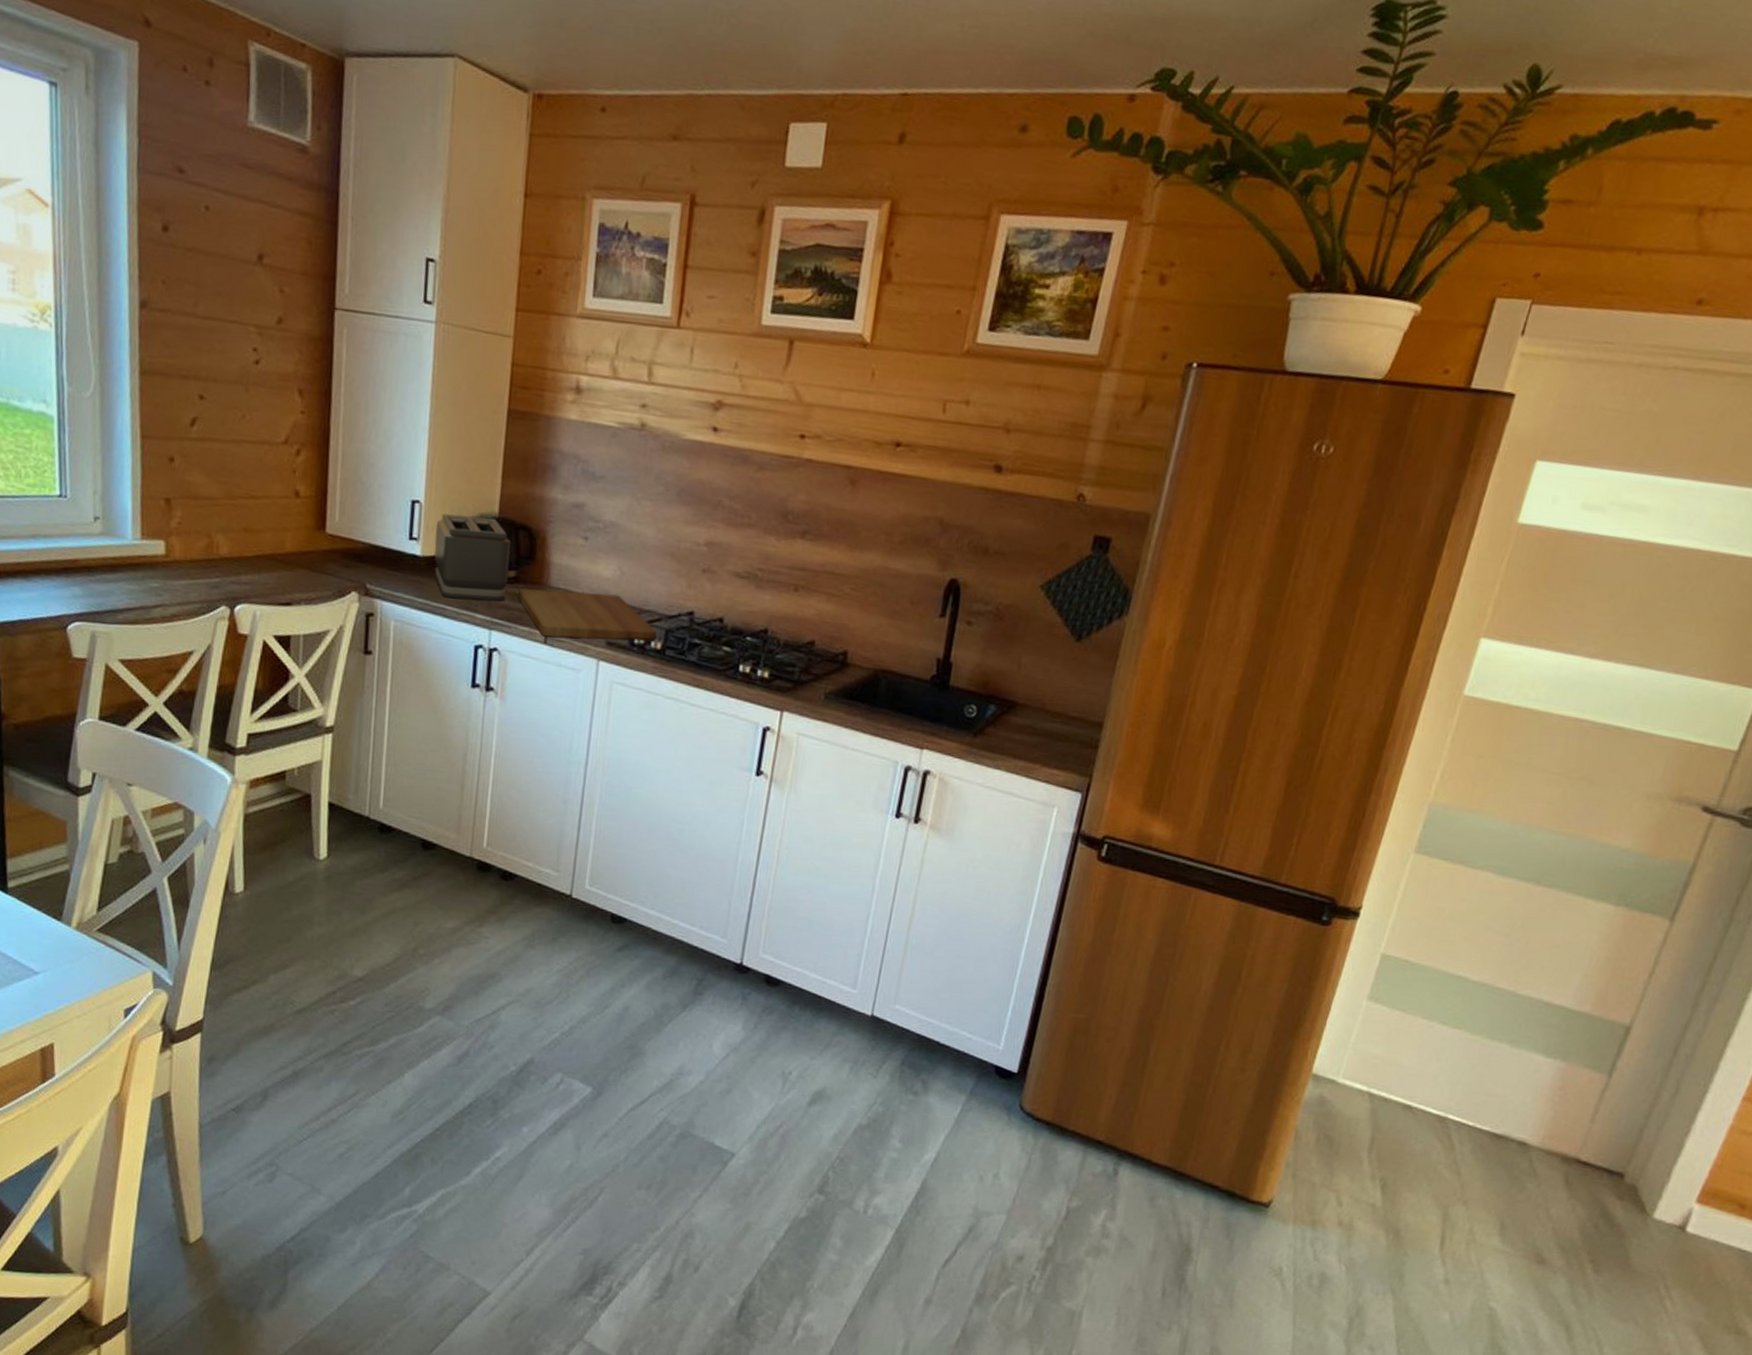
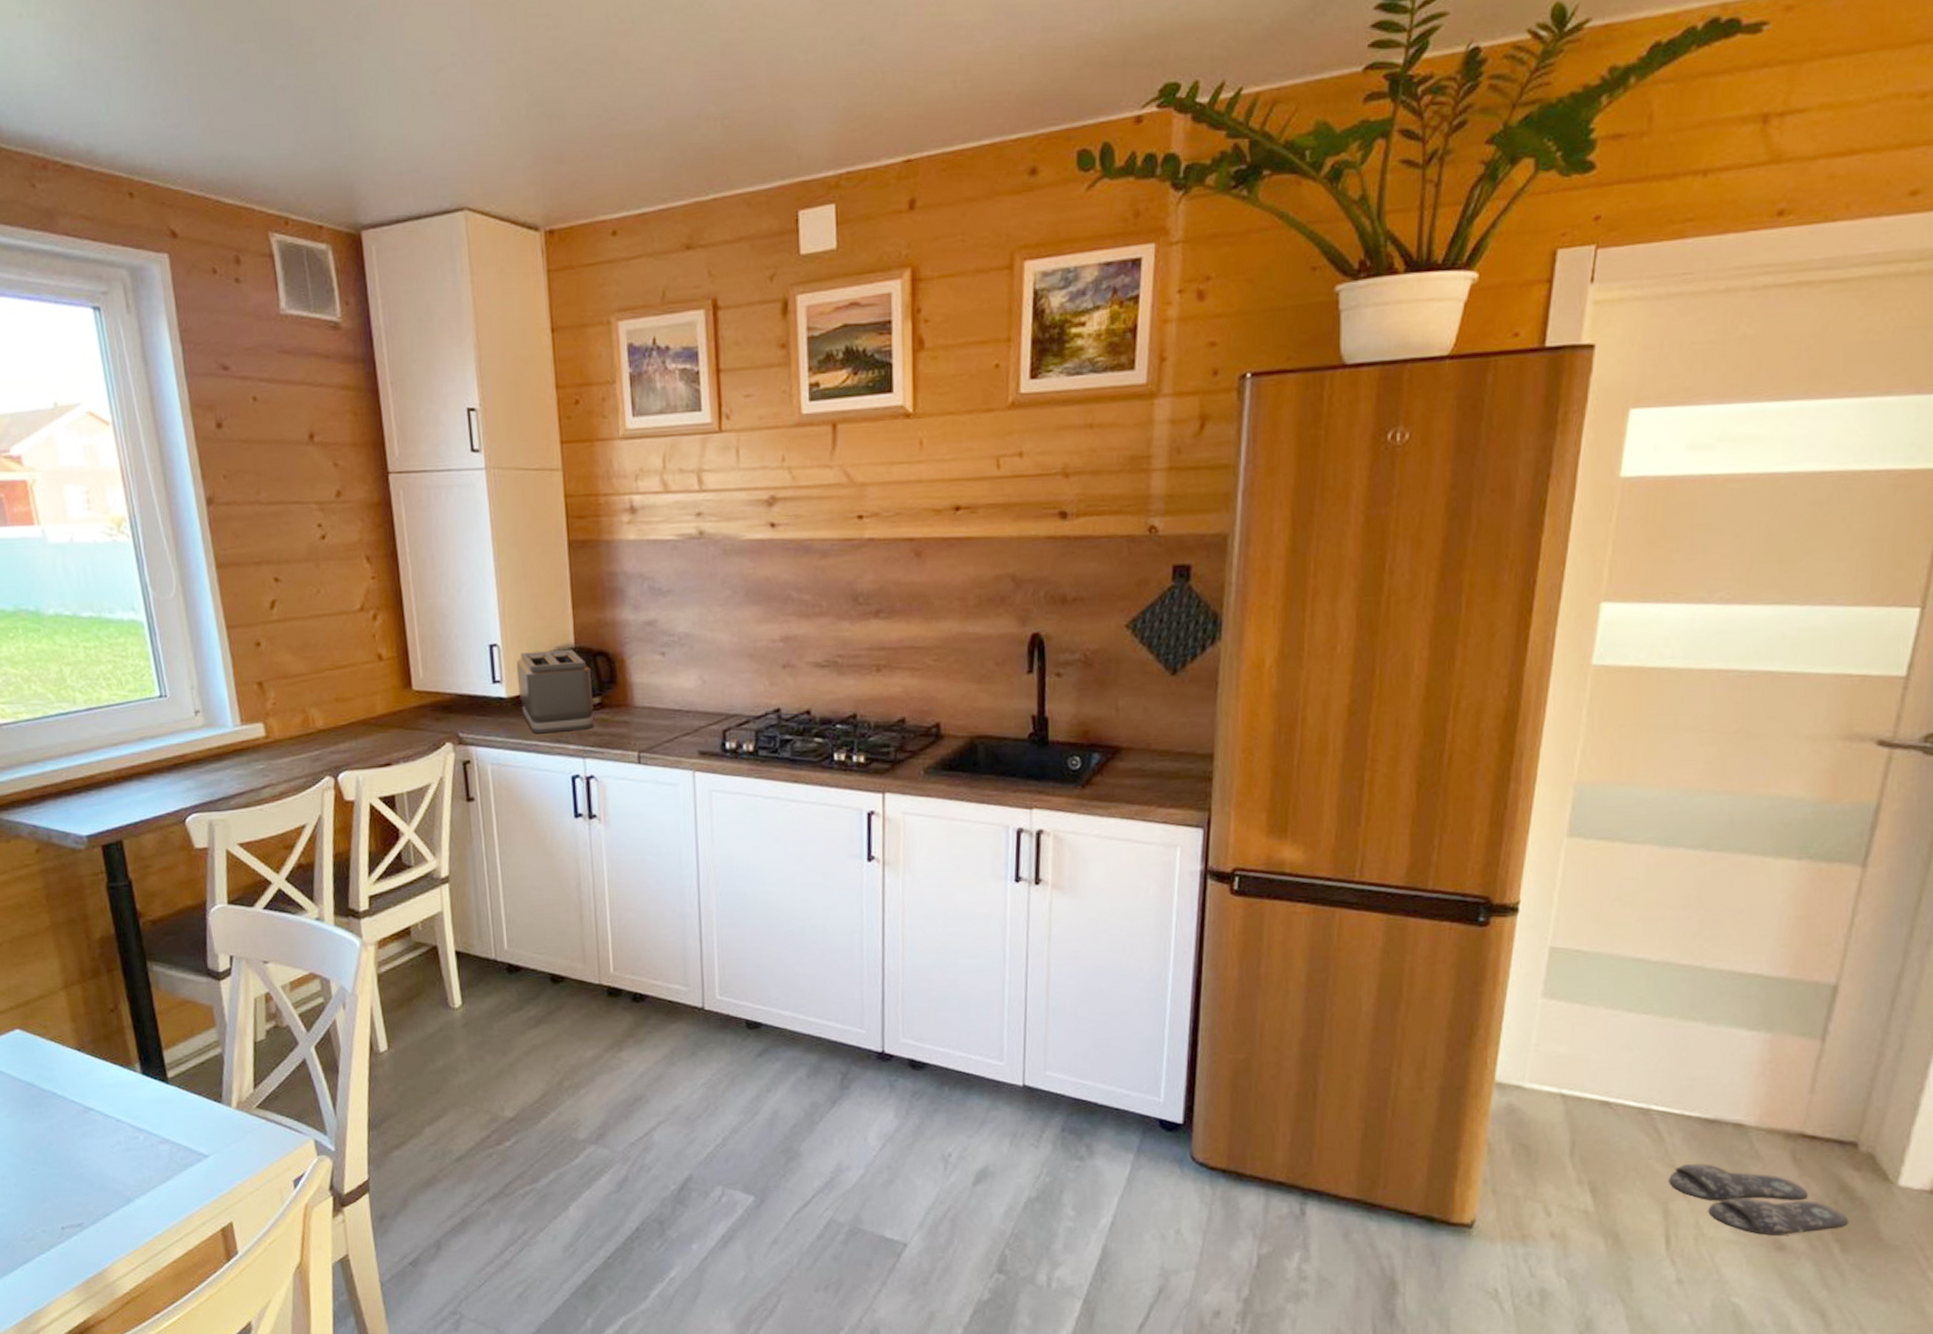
cutting board: present [518,588,657,642] -> none [605,704,747,757]
slippers: none [1452,1173,1605,1250] -> present [1669,1164,1849,1236]

